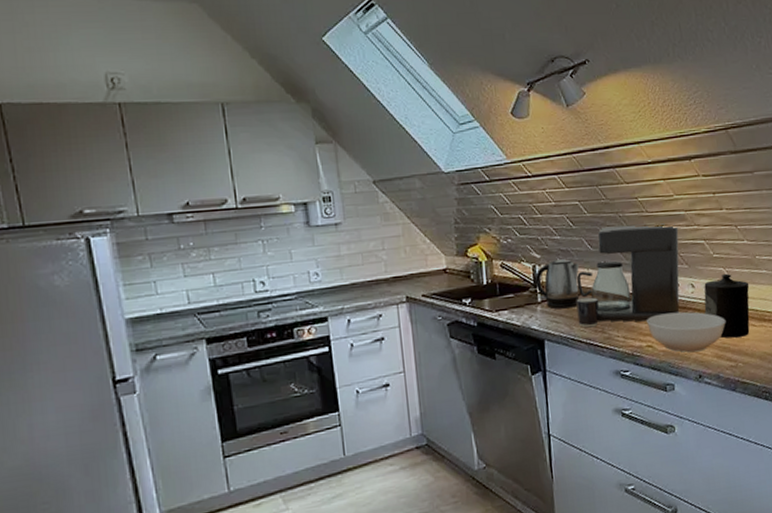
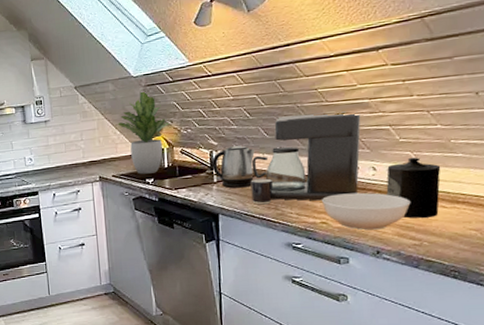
potted plant: none [427,189,488,293] -> present [117,90,170,174]

